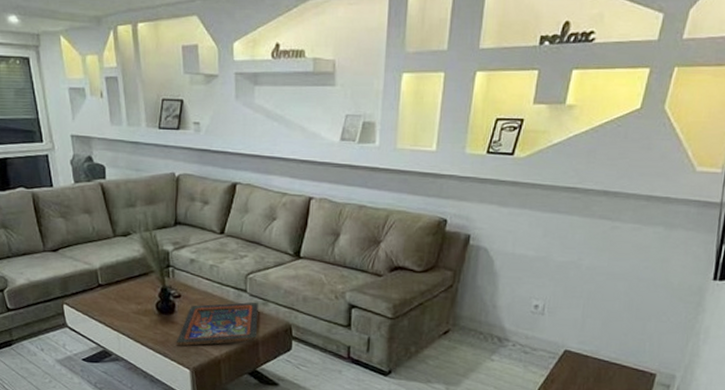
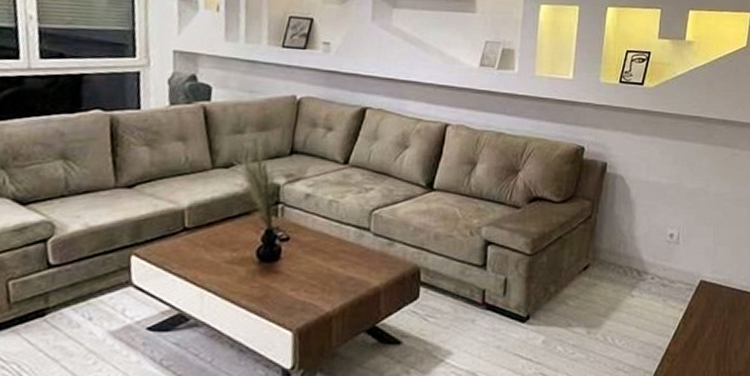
religious icon: present [176,302,258,347] -> none [277,242,383,302]

